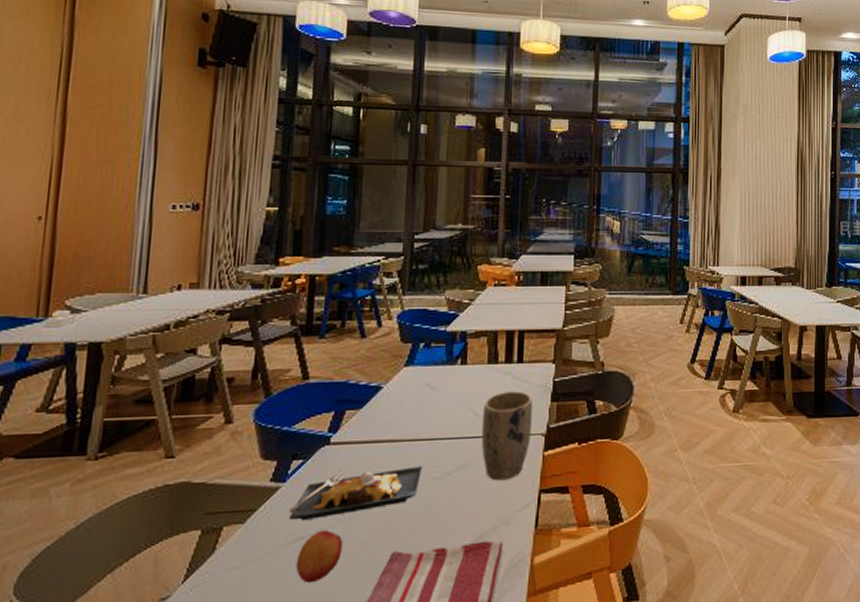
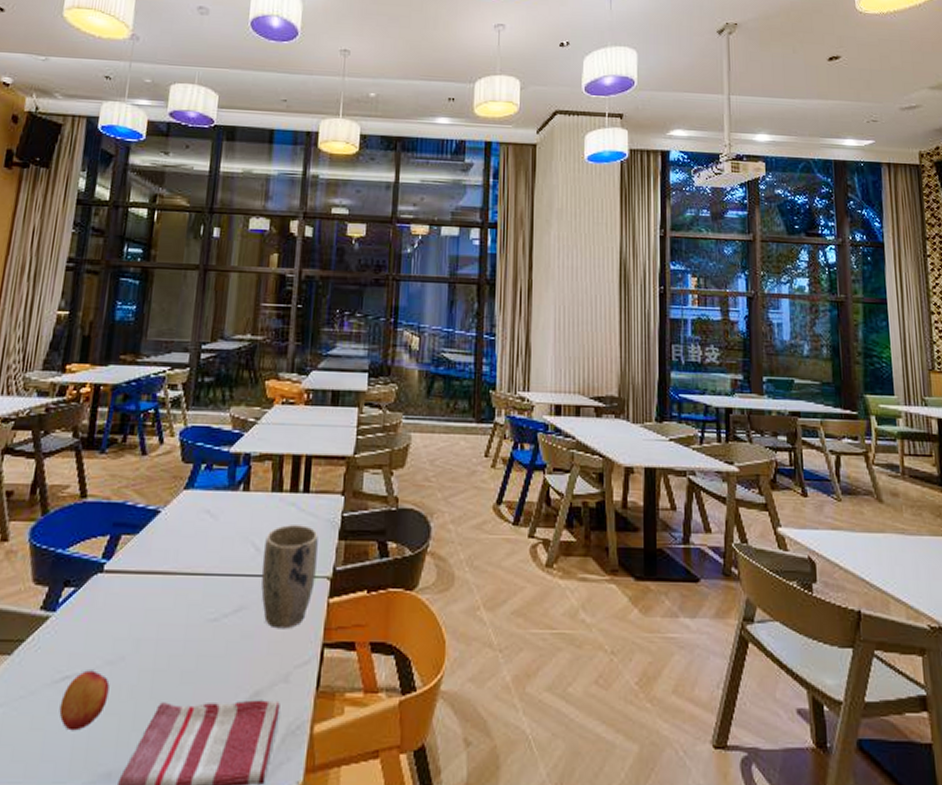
plate: present [289,465,423,522] -> none [56,602,198,658]

